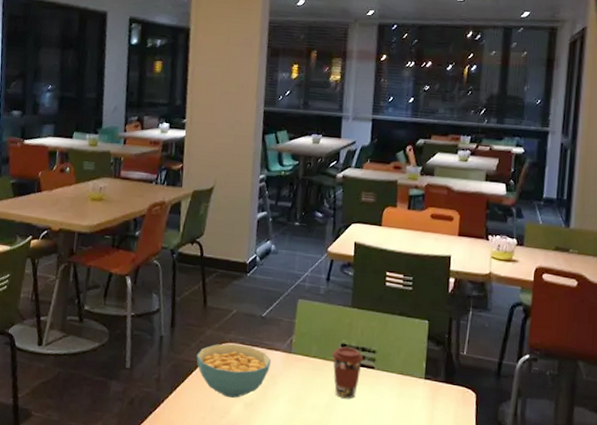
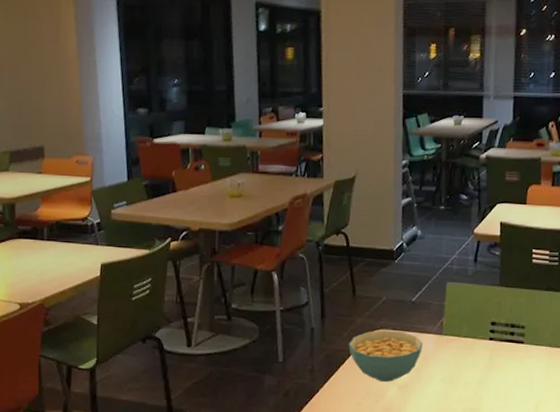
coffee cup: present [332,346,364,399] -> none [482,324,513,374]

